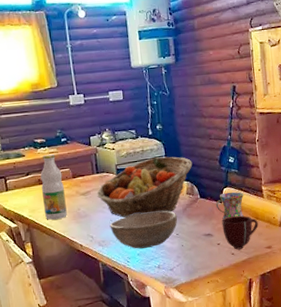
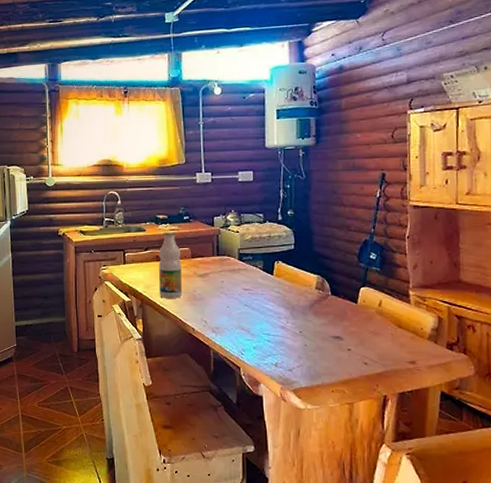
fruit basket: present [97,156,193,218] -> none [215,245,326,307]
bowl: present [109,210,178,249] -> none [226,303,303,342]
mug: present [215,191,244,220] -> none [349,292,386,323]
mug: present [221,215,258,250] -> none [355,320,401,360]

